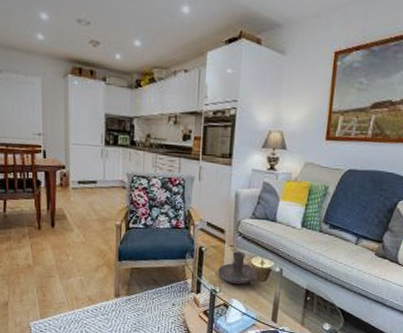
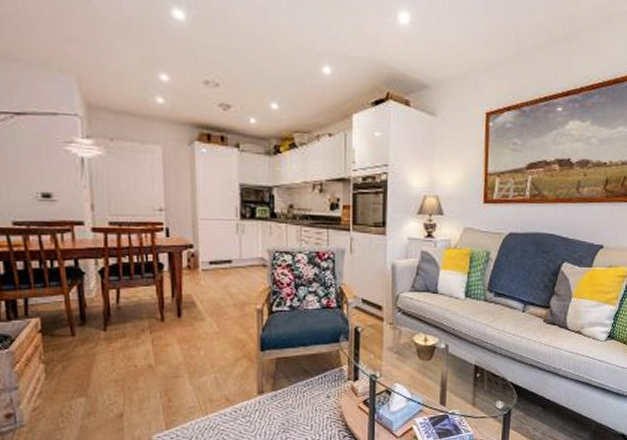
candle holder: present [218,251,259,286] -> none [377,329,423,367]

